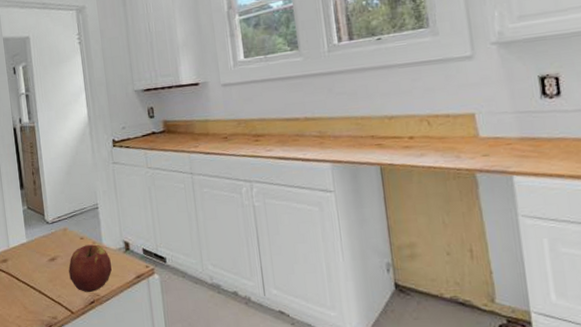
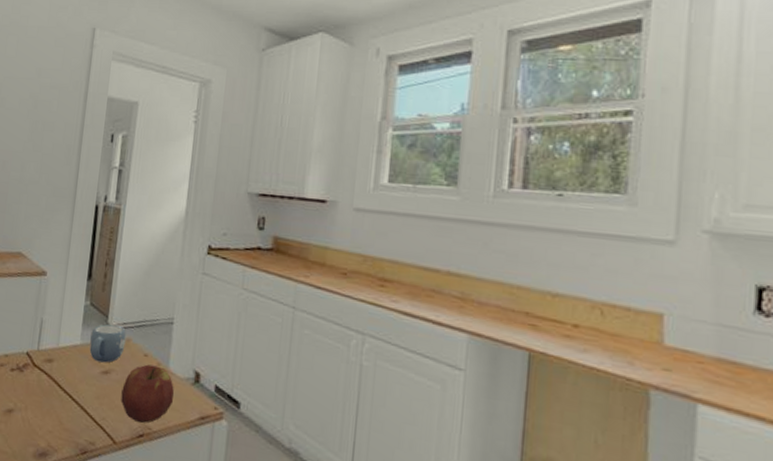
mug: none [33,219,64,253] -> present [89,324,127,363]

